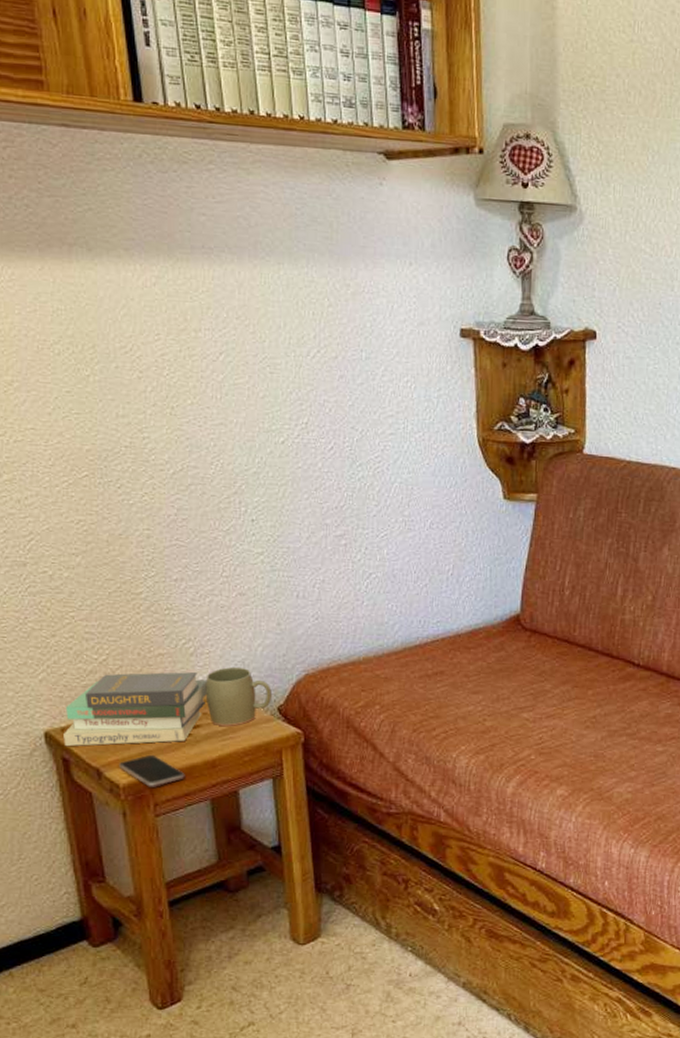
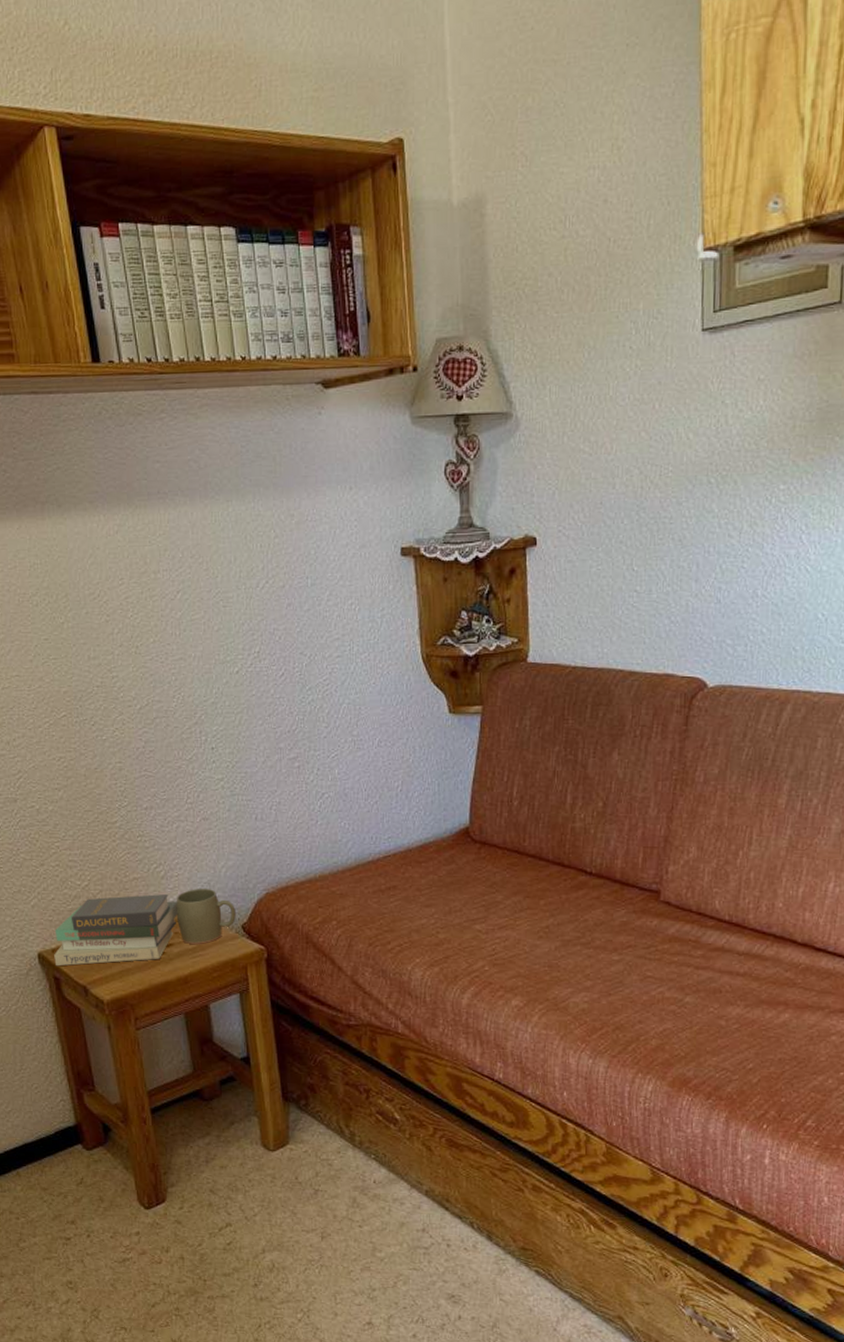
mobile phone: present [119,754,185,789] -> none [103,972,161,1004]

